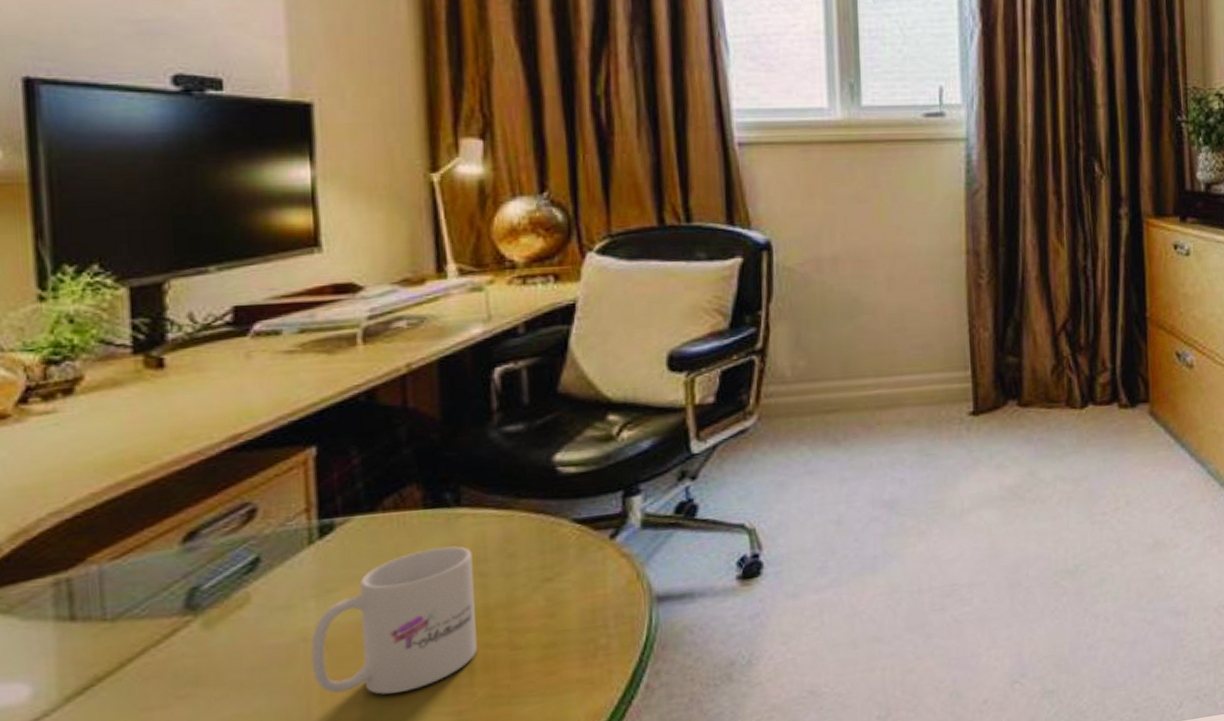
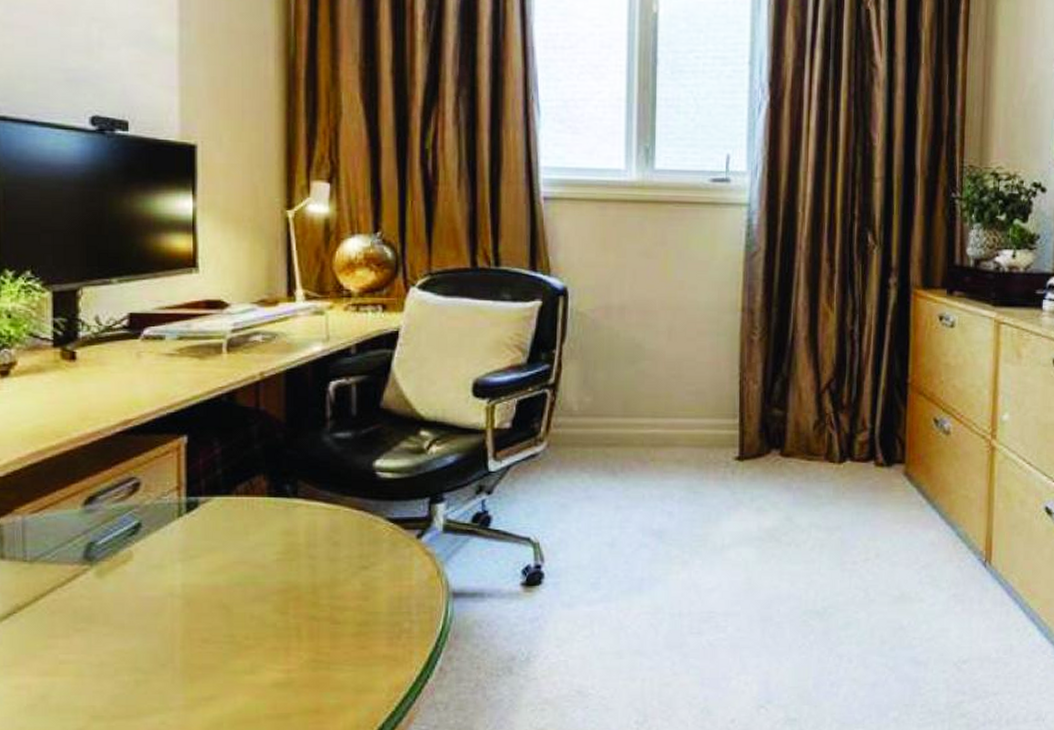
mug: present [311,546,477,695] -> none [176,531,305,648]

